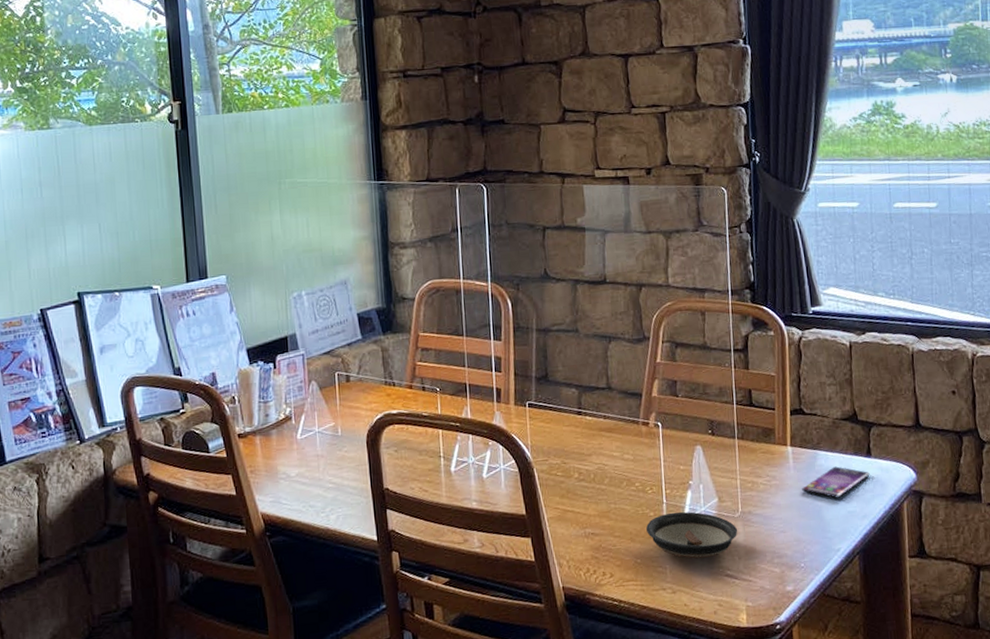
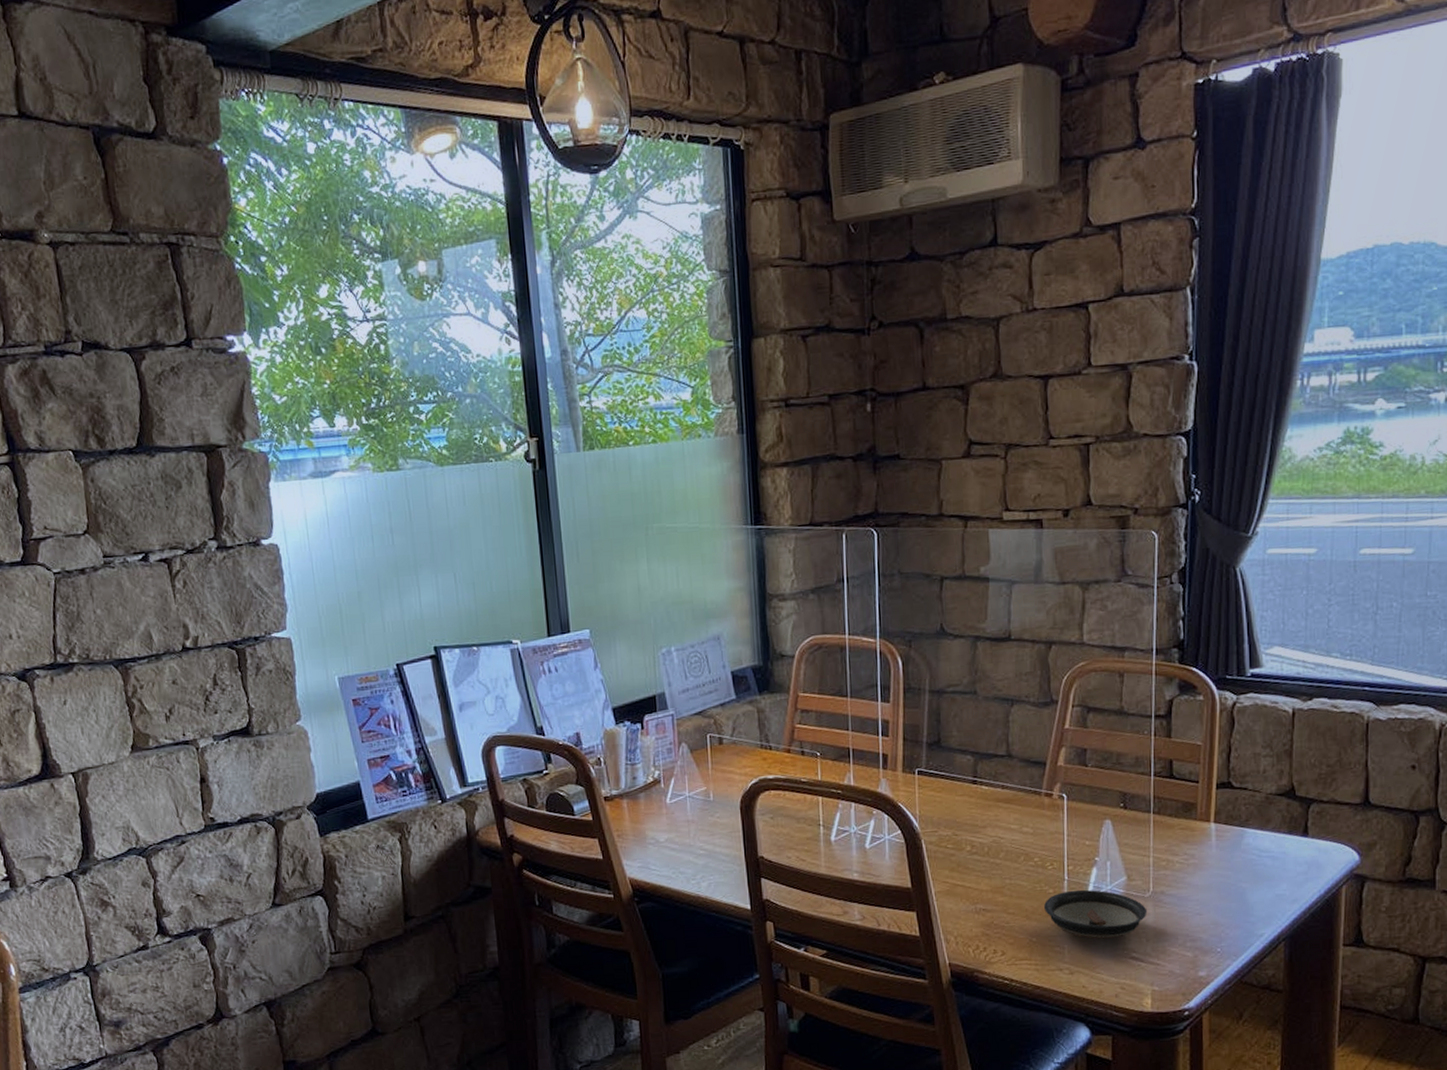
smartphone: present [802,466,870,498] -> none [1224,846,1305,880]

